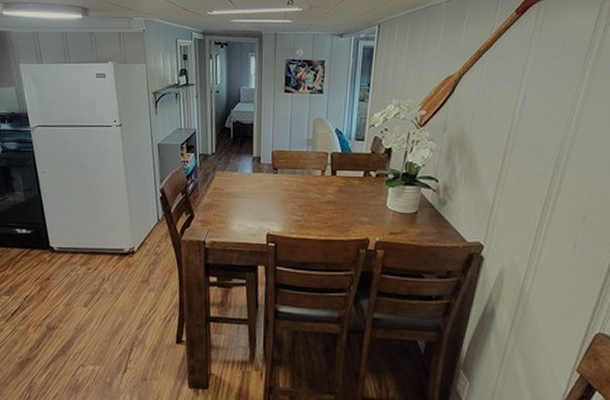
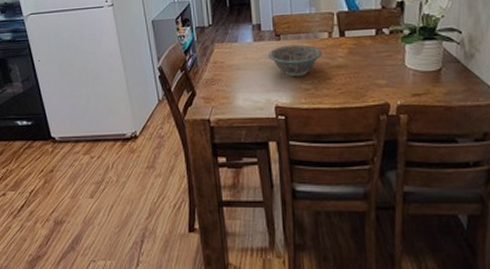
bowl: none [264,178,314,209] -> present [267,44,323,77]

